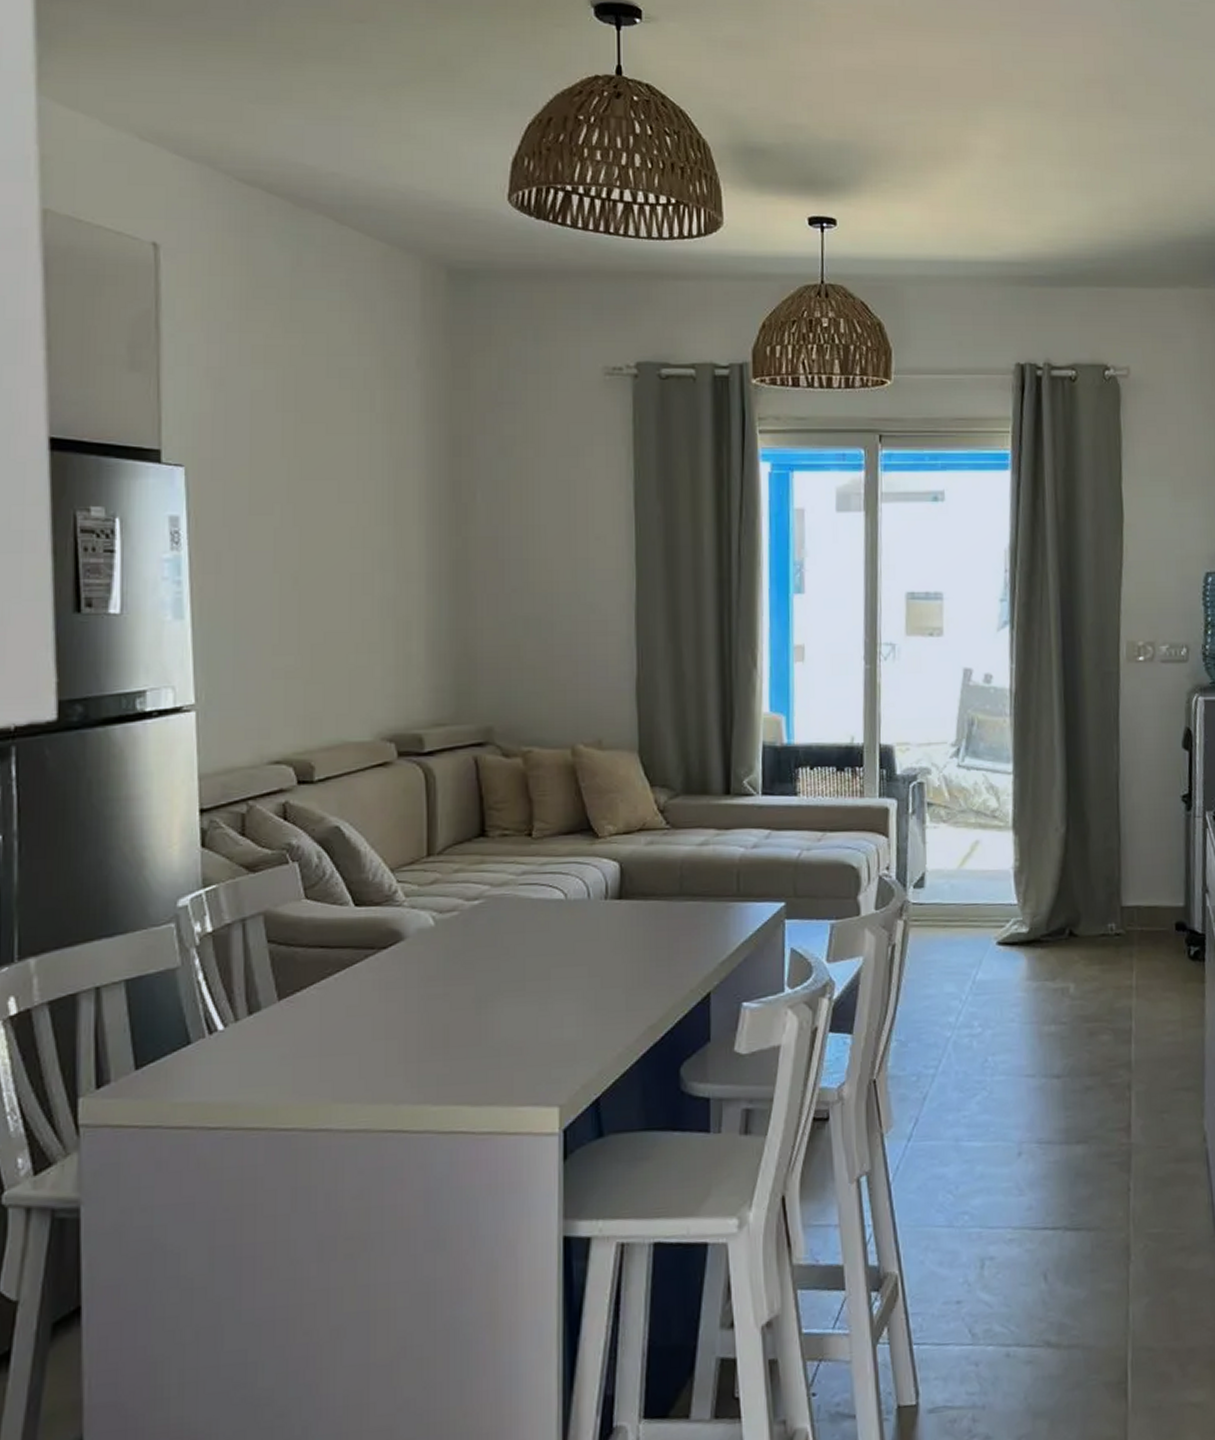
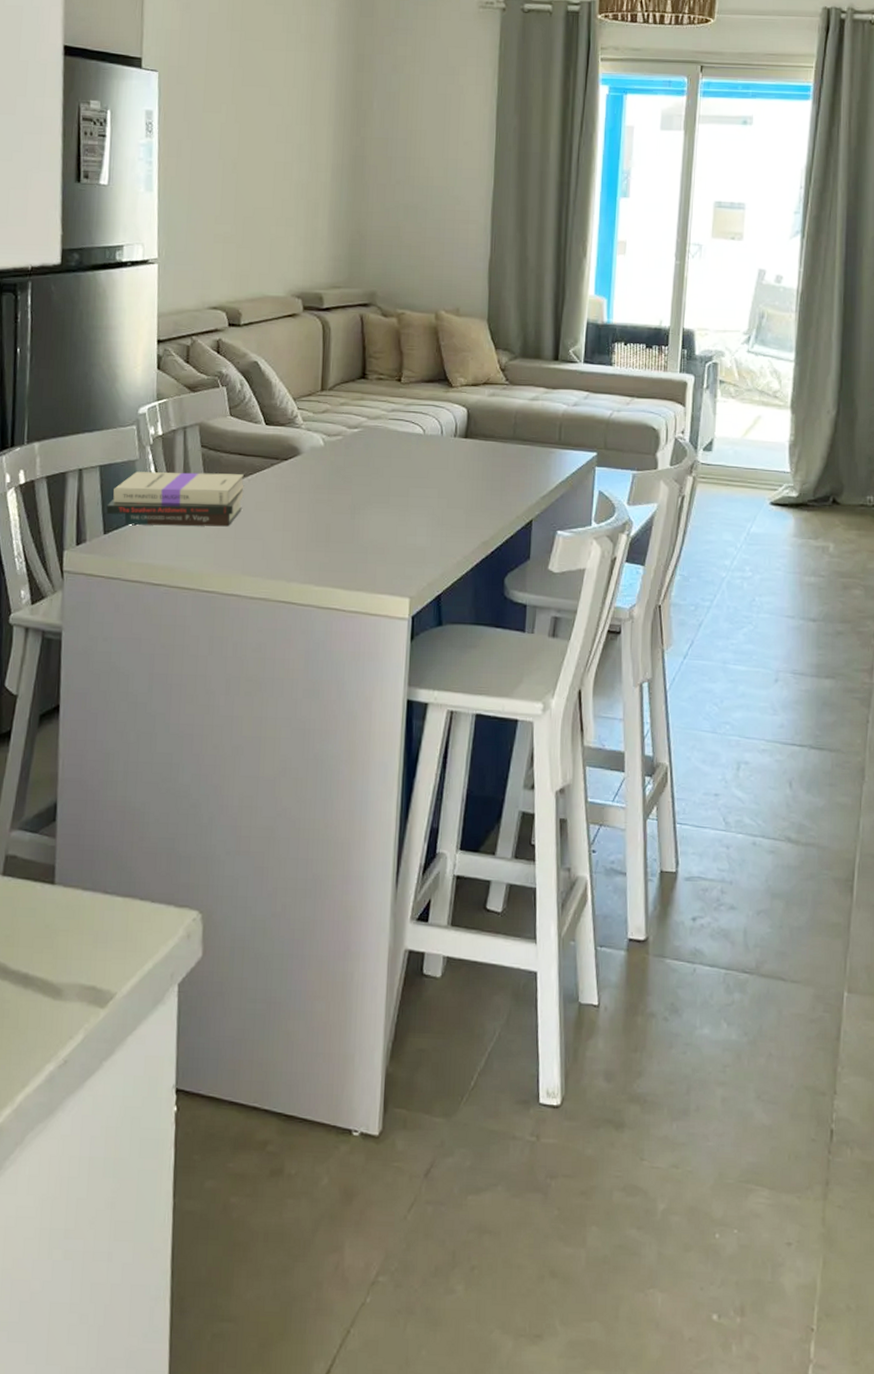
books: none [137,972,330,1054] -> present [106,471,245,527]

